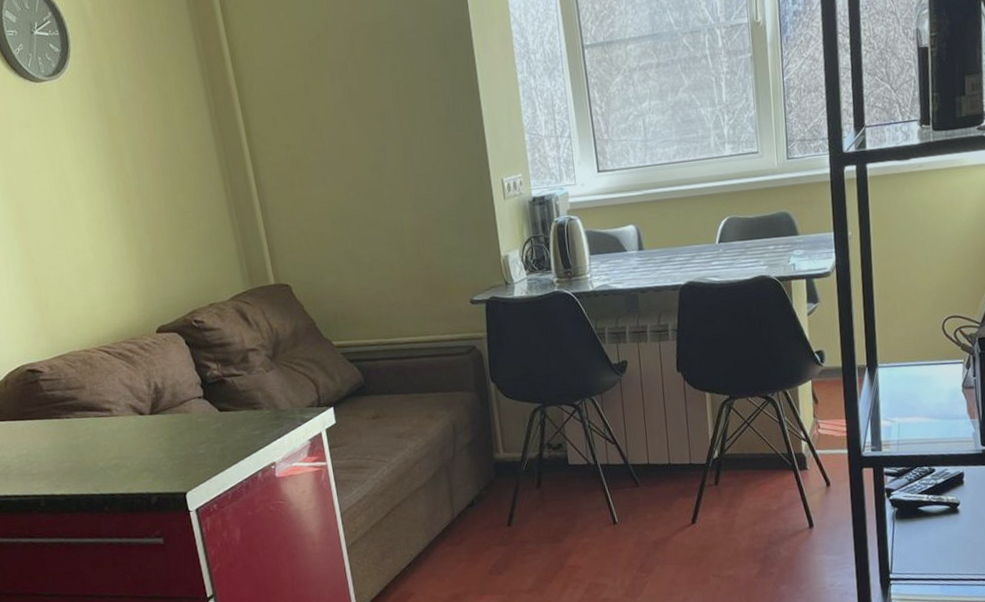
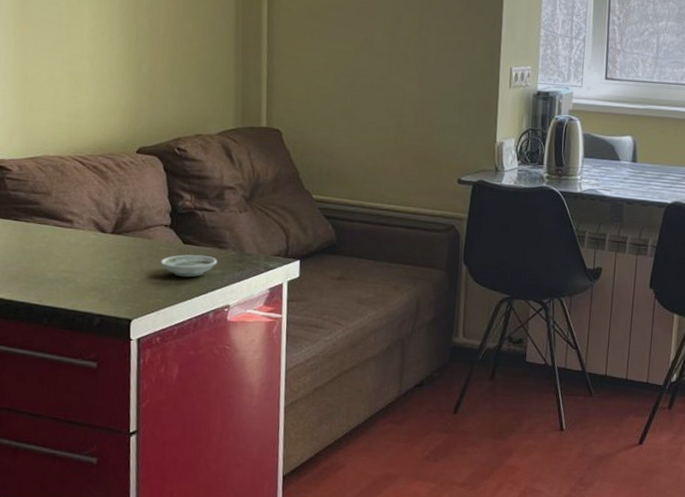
saucer: none [201,419,256,444] -> present [160,254,218,278]

